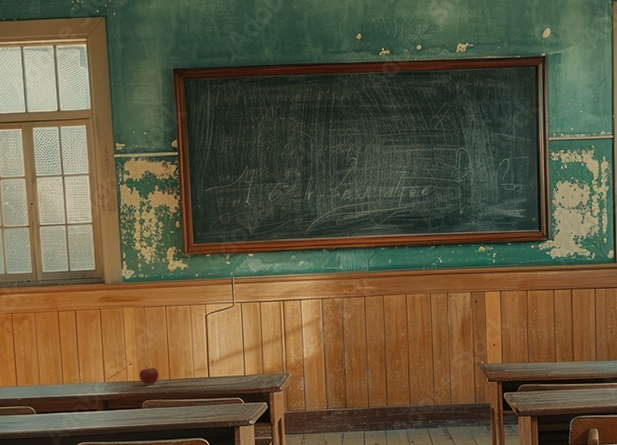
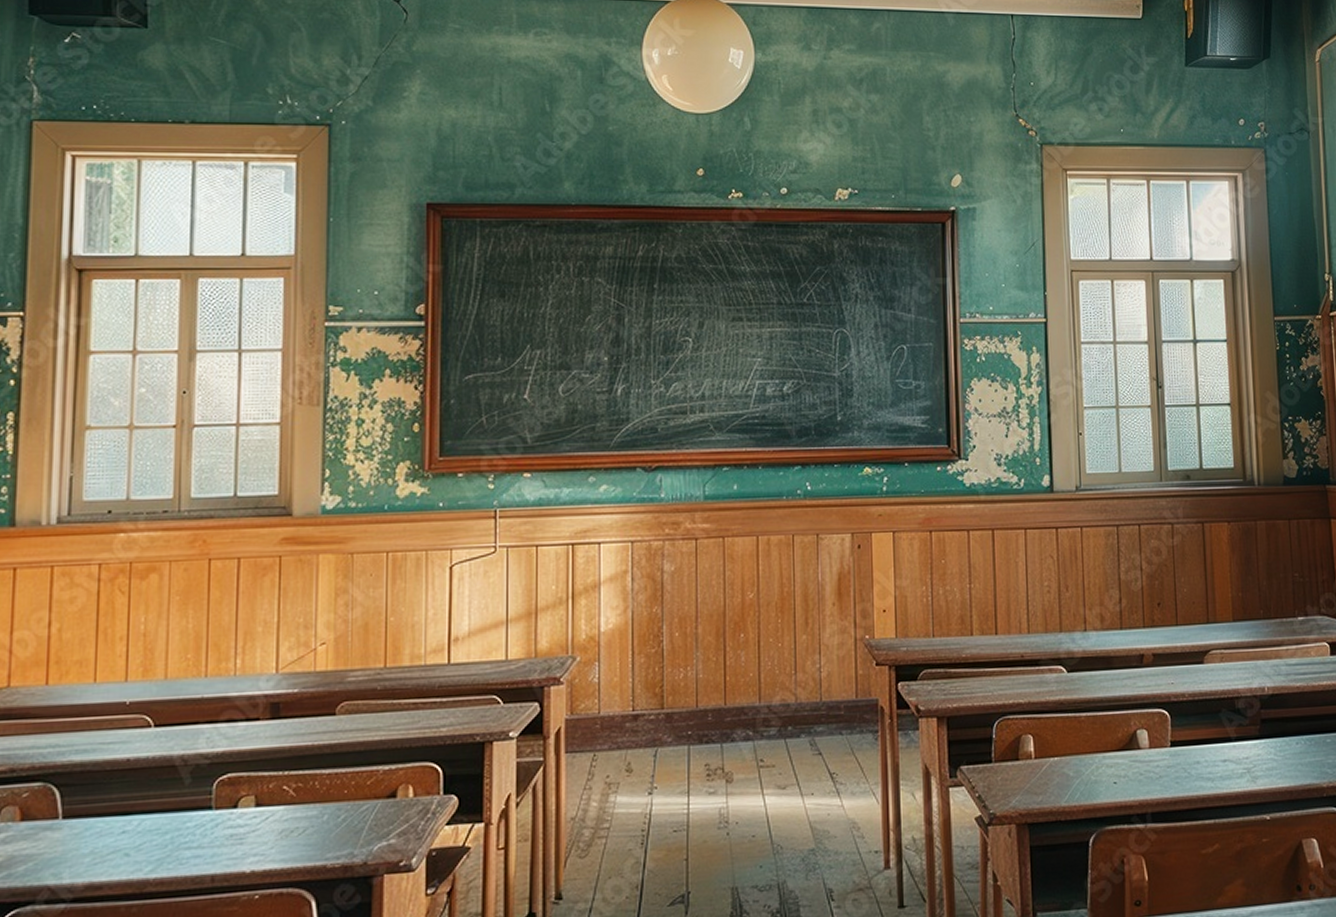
apple: present [139,365,159,385] -> none [335,645,368,677]

